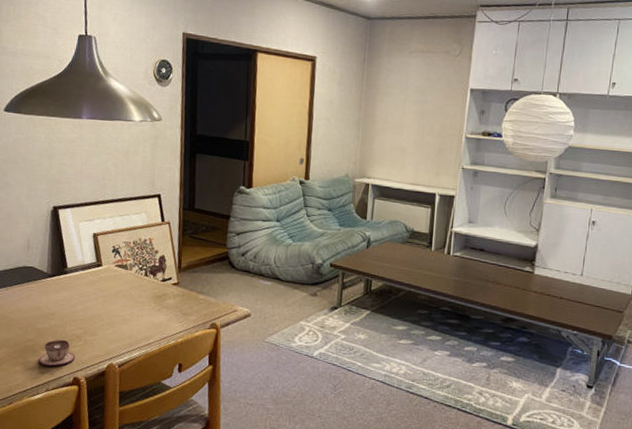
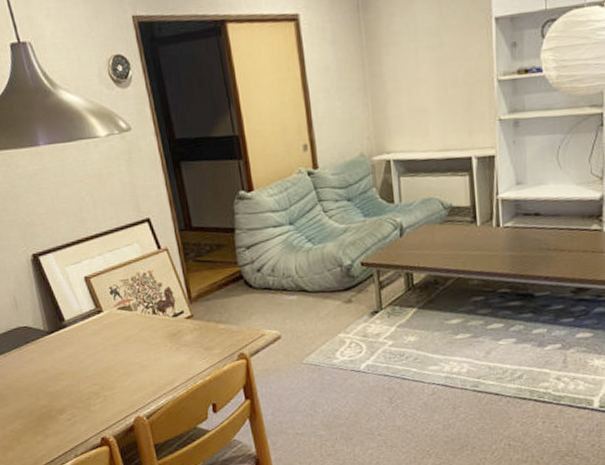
teacup: present [39,339,76,367] -> none [59,399,98,431]

